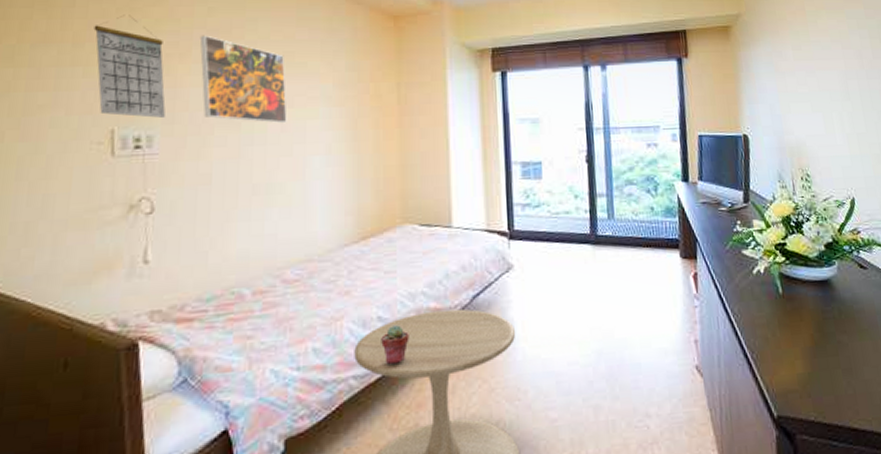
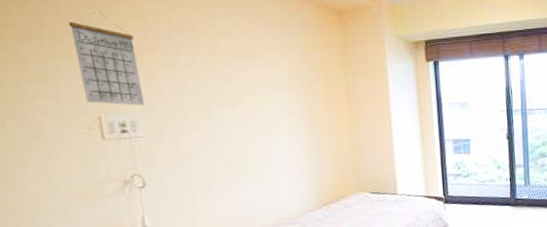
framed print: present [199,35,287,124] -> none [166,30,252,110]

